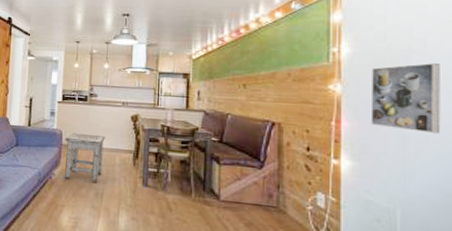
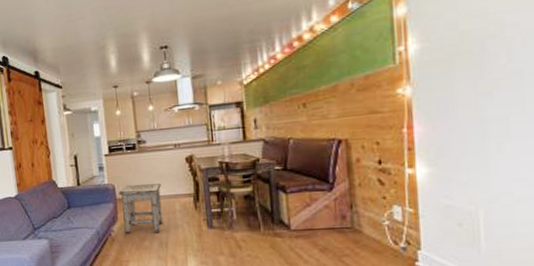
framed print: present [370,63,441,134] -> none [444,45,524,126]

